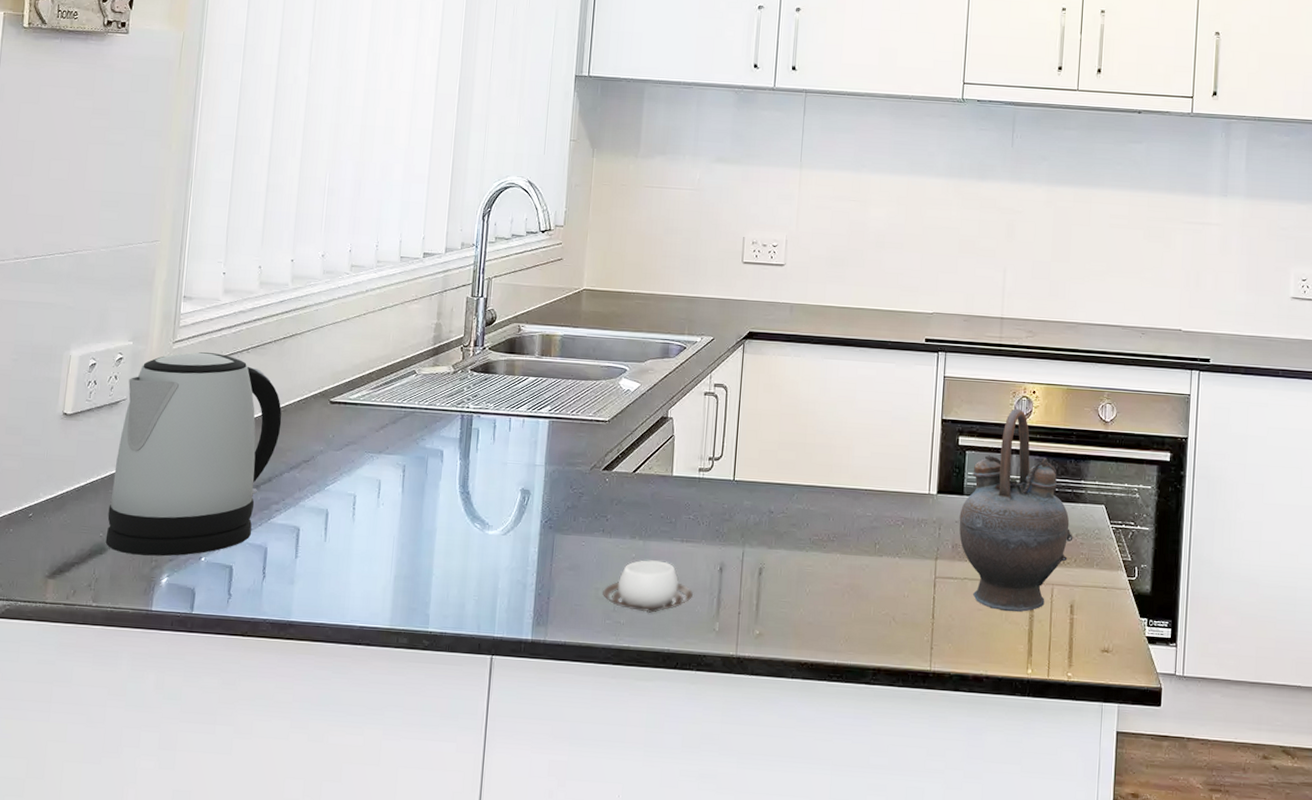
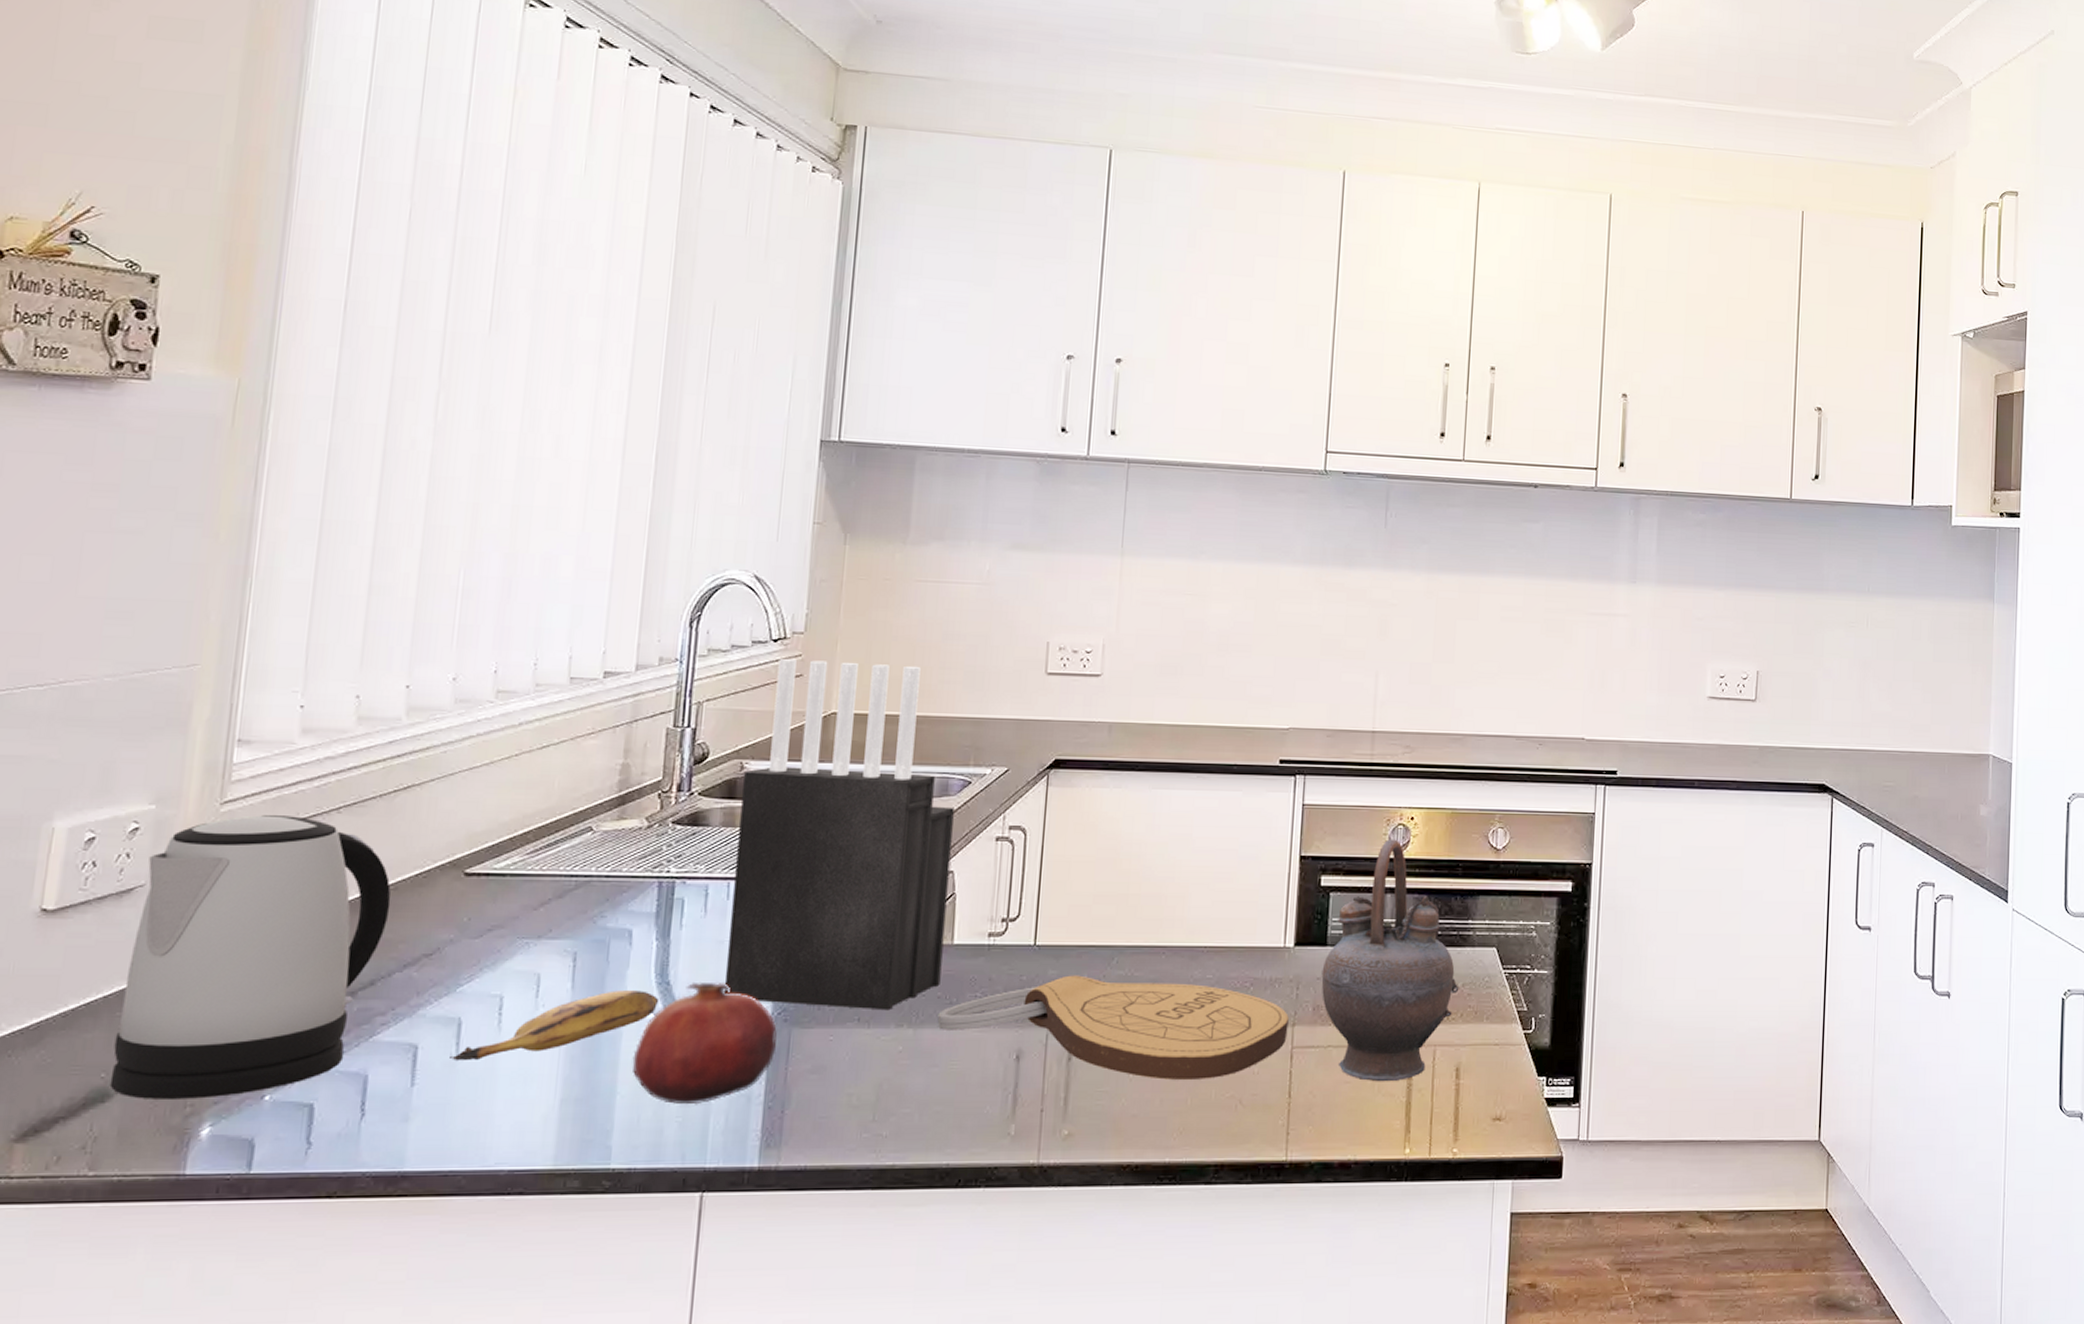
banana: none [321,496,462,542] -> present [450,990,660,1061]
fruit: none [443,494,545,588] -> present [632,983,777,1105]
knife block: none [507,246,673,525] -> present [725,659,954,1011]
cup: present [602,560,693,613] -> none [858,1053,980,1120]
cutting board: none [661,506,932,598] -> present [937,975,1289,1080]

